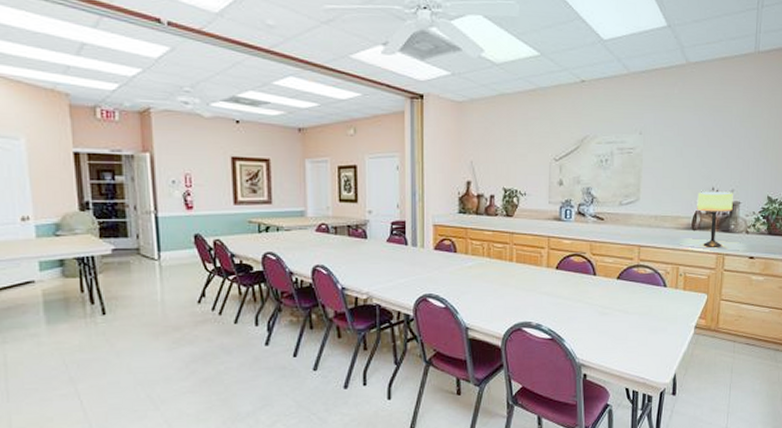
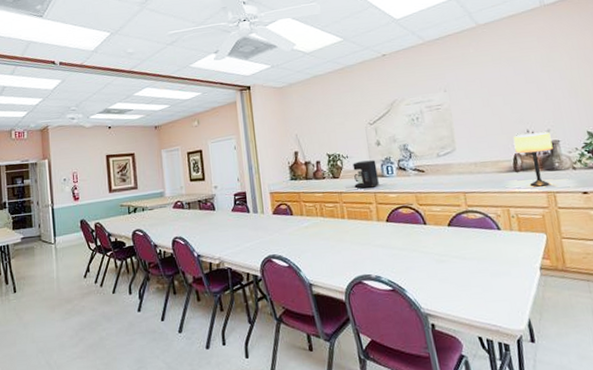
coffee maker: none [528,201,555,231] -> present [352,160,379,189]

